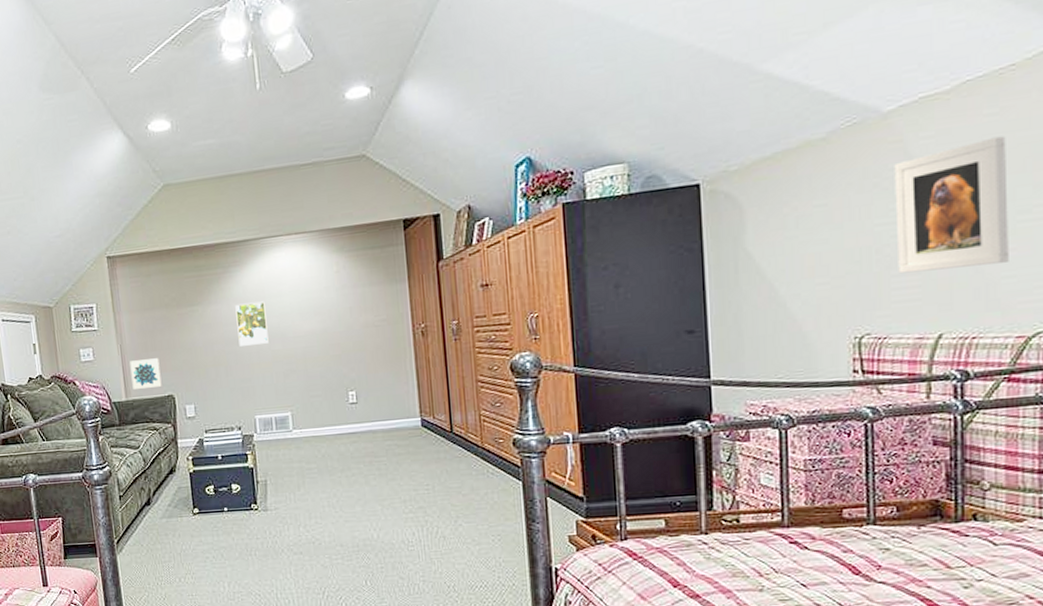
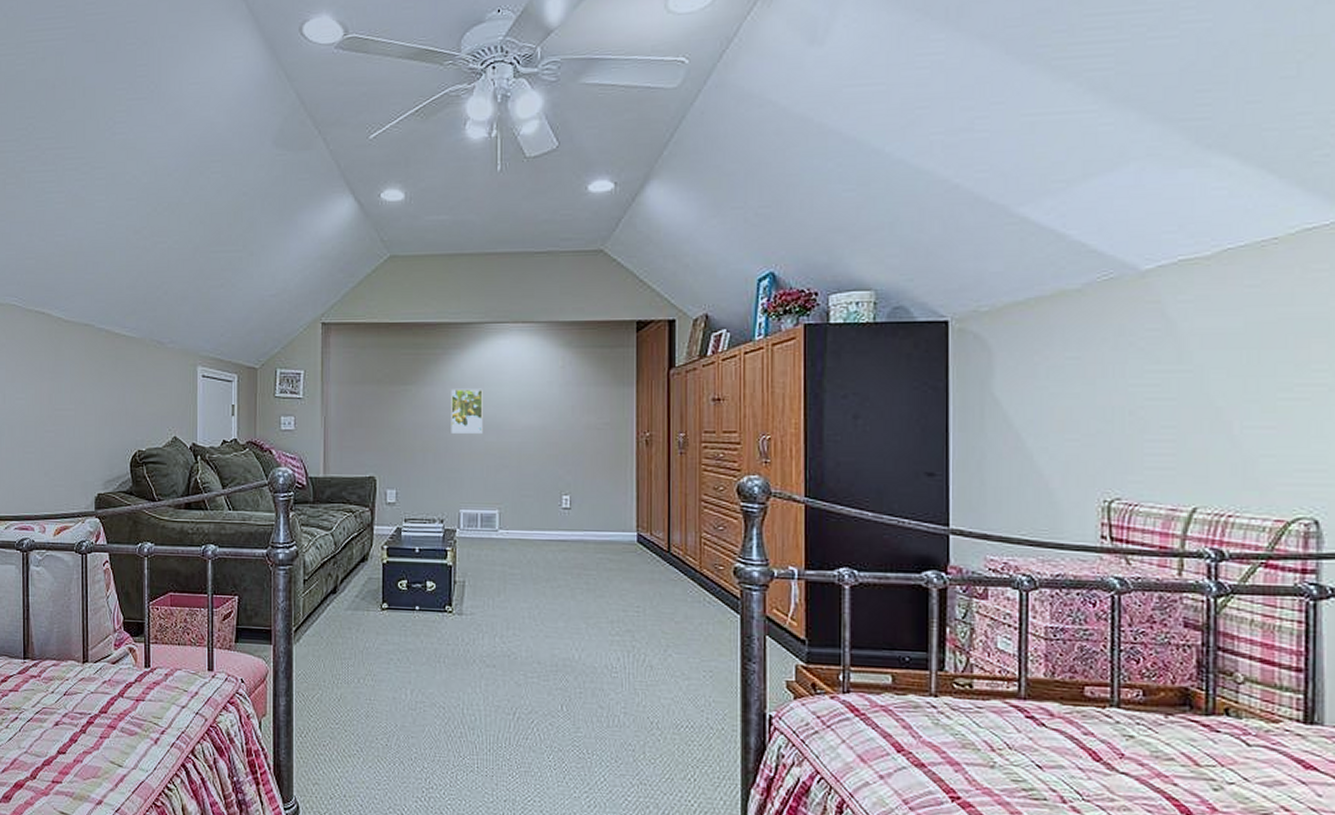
wall art: present [130,358,162,389] -> none [332,435,364,466]
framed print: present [894,136,1009,274] -> none [1150,309,1268,442]

